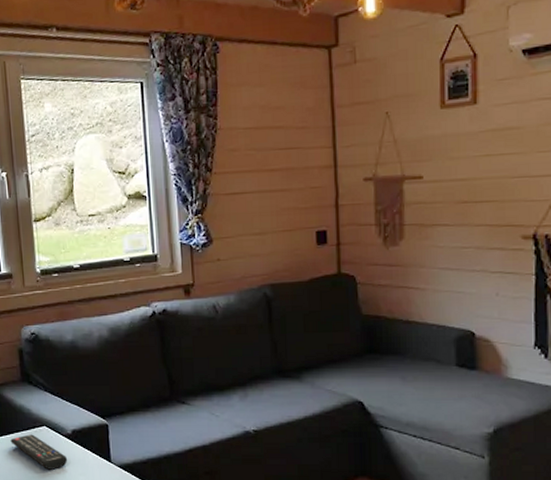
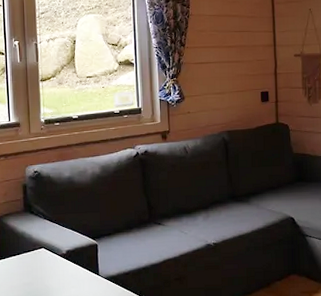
remote control: present [10,434,68,470] -> none [12,255,62,285]

